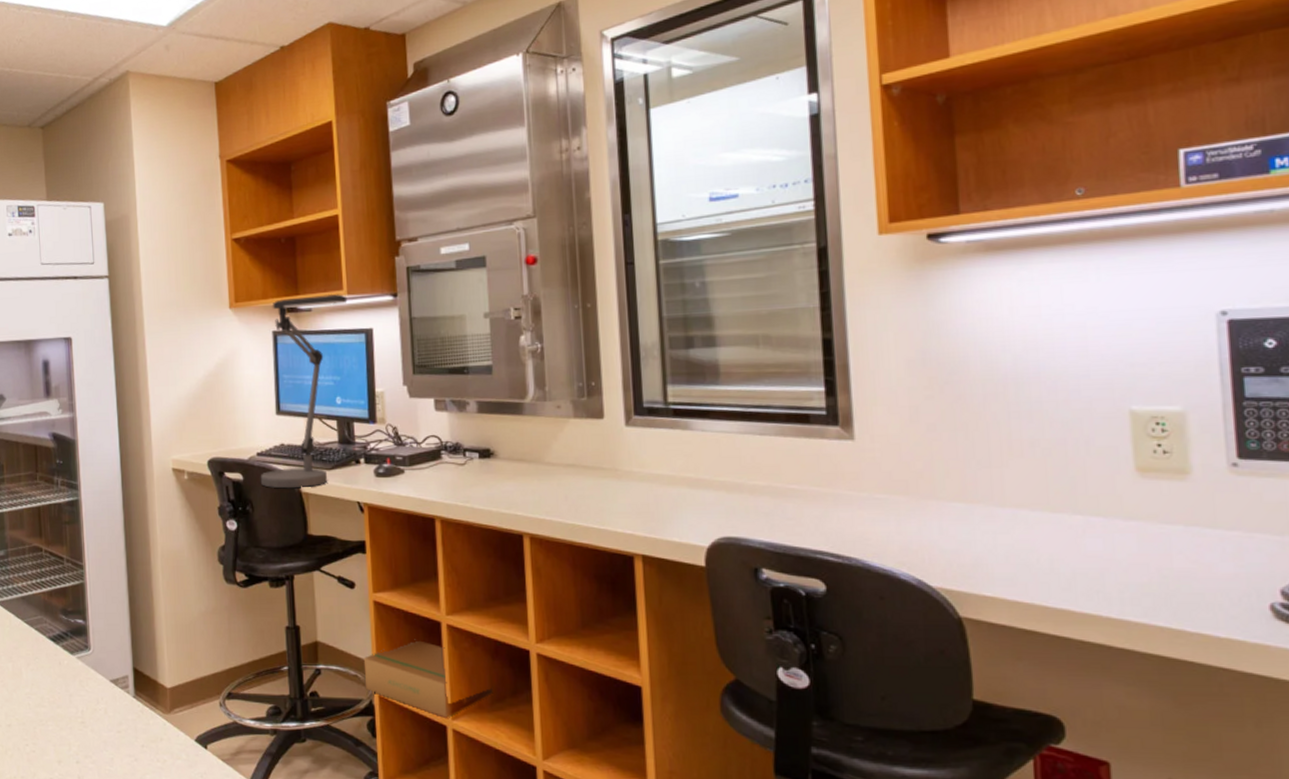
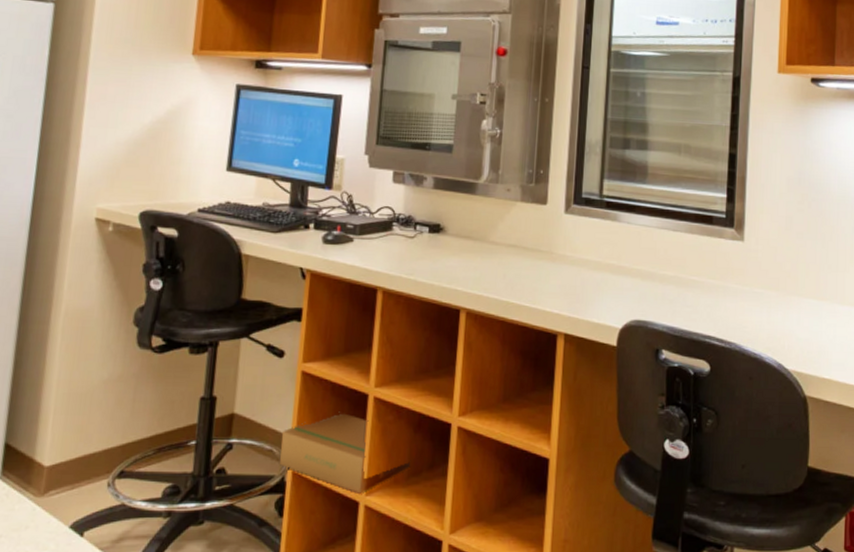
desk lamp: present [260,293,348,489] -> none [197,53,321,250]

